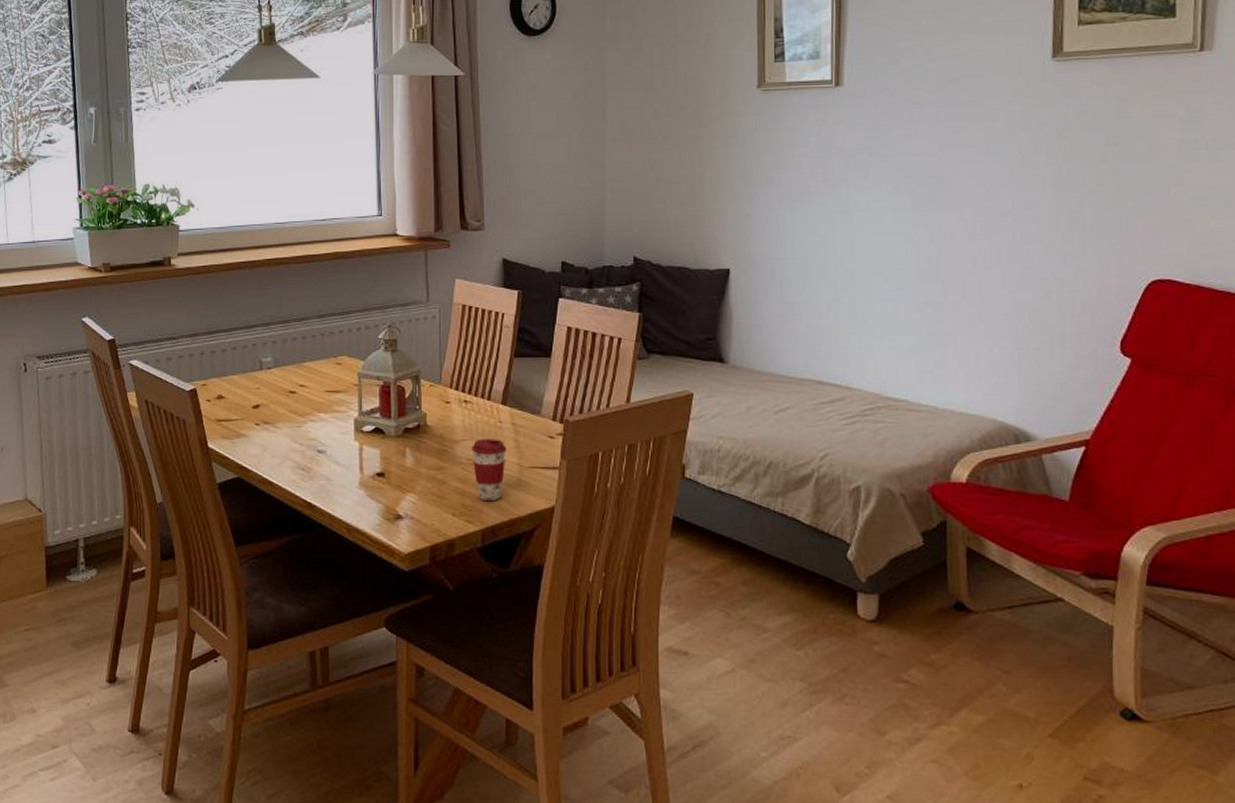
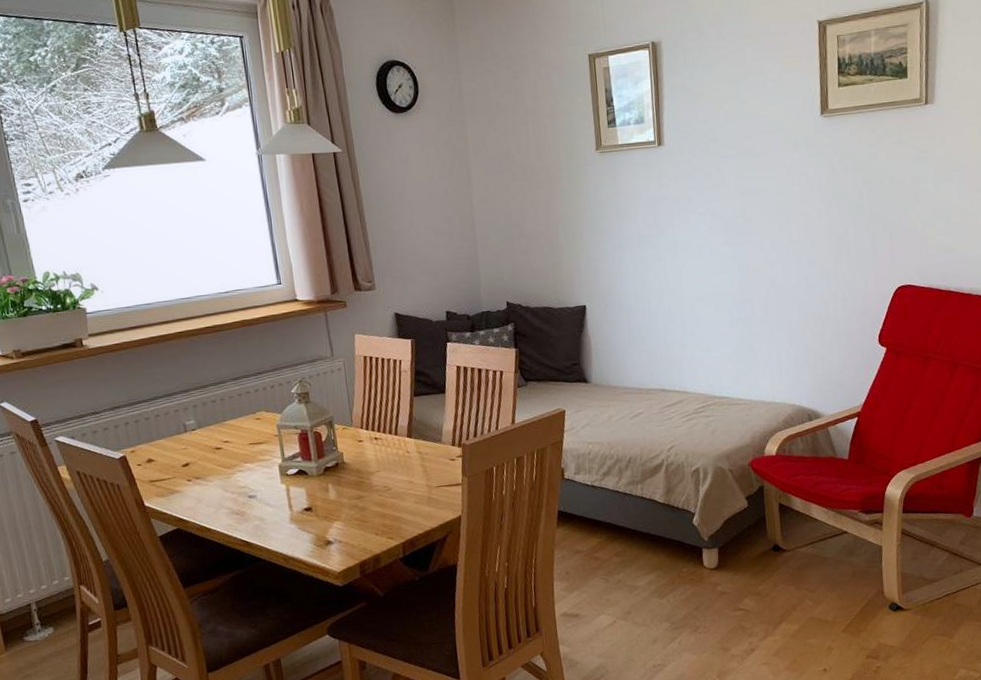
coffee cup: present [472,438,507,501] -> none [385,466,416,519]

